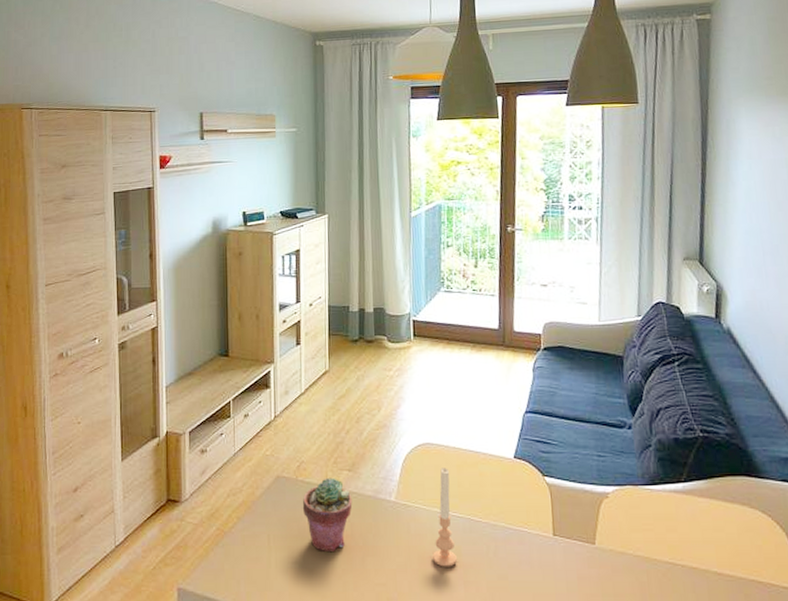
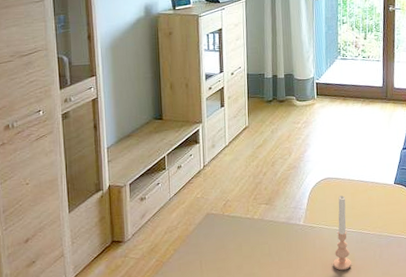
potted succulent: present [302,477,353,551] -> none [228,211,270,269]

